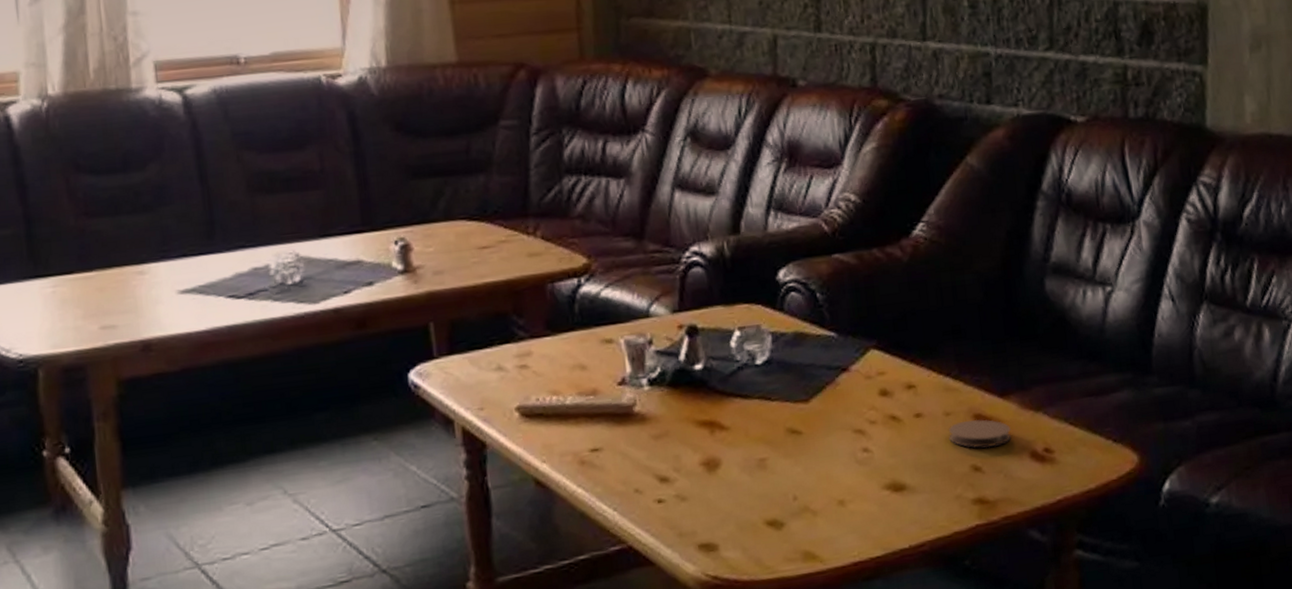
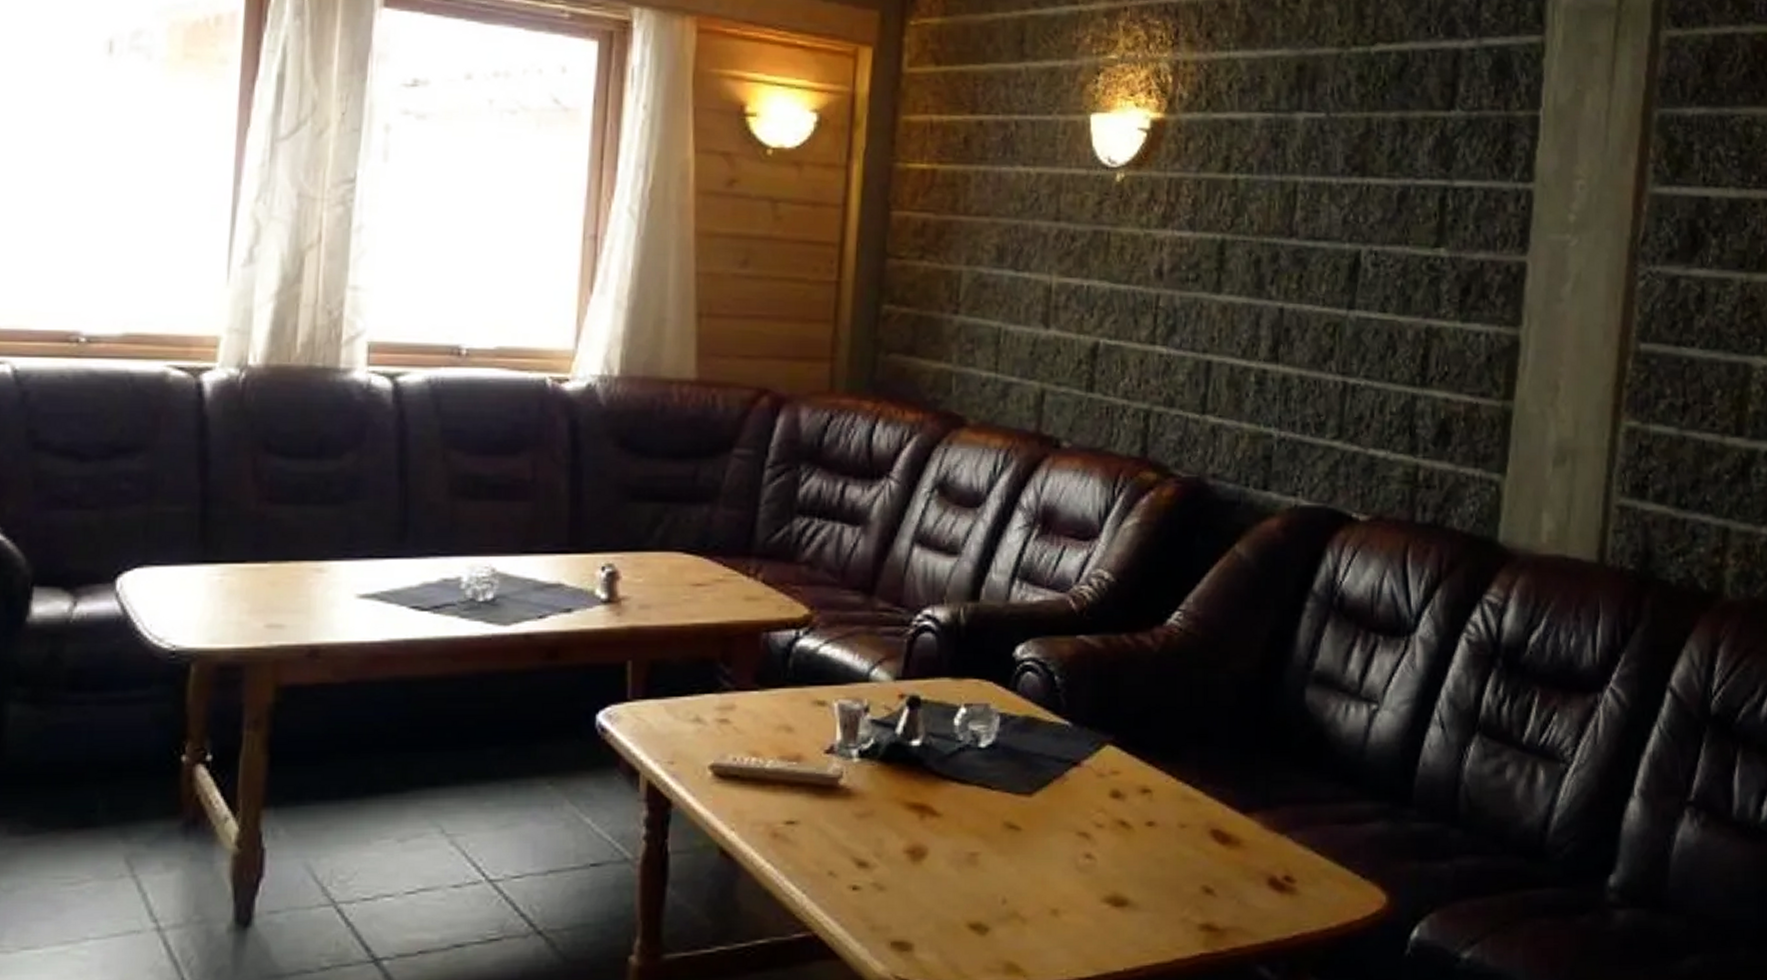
coaster: present [948,419,1011,448] -> none [1181,835,1250,869]

